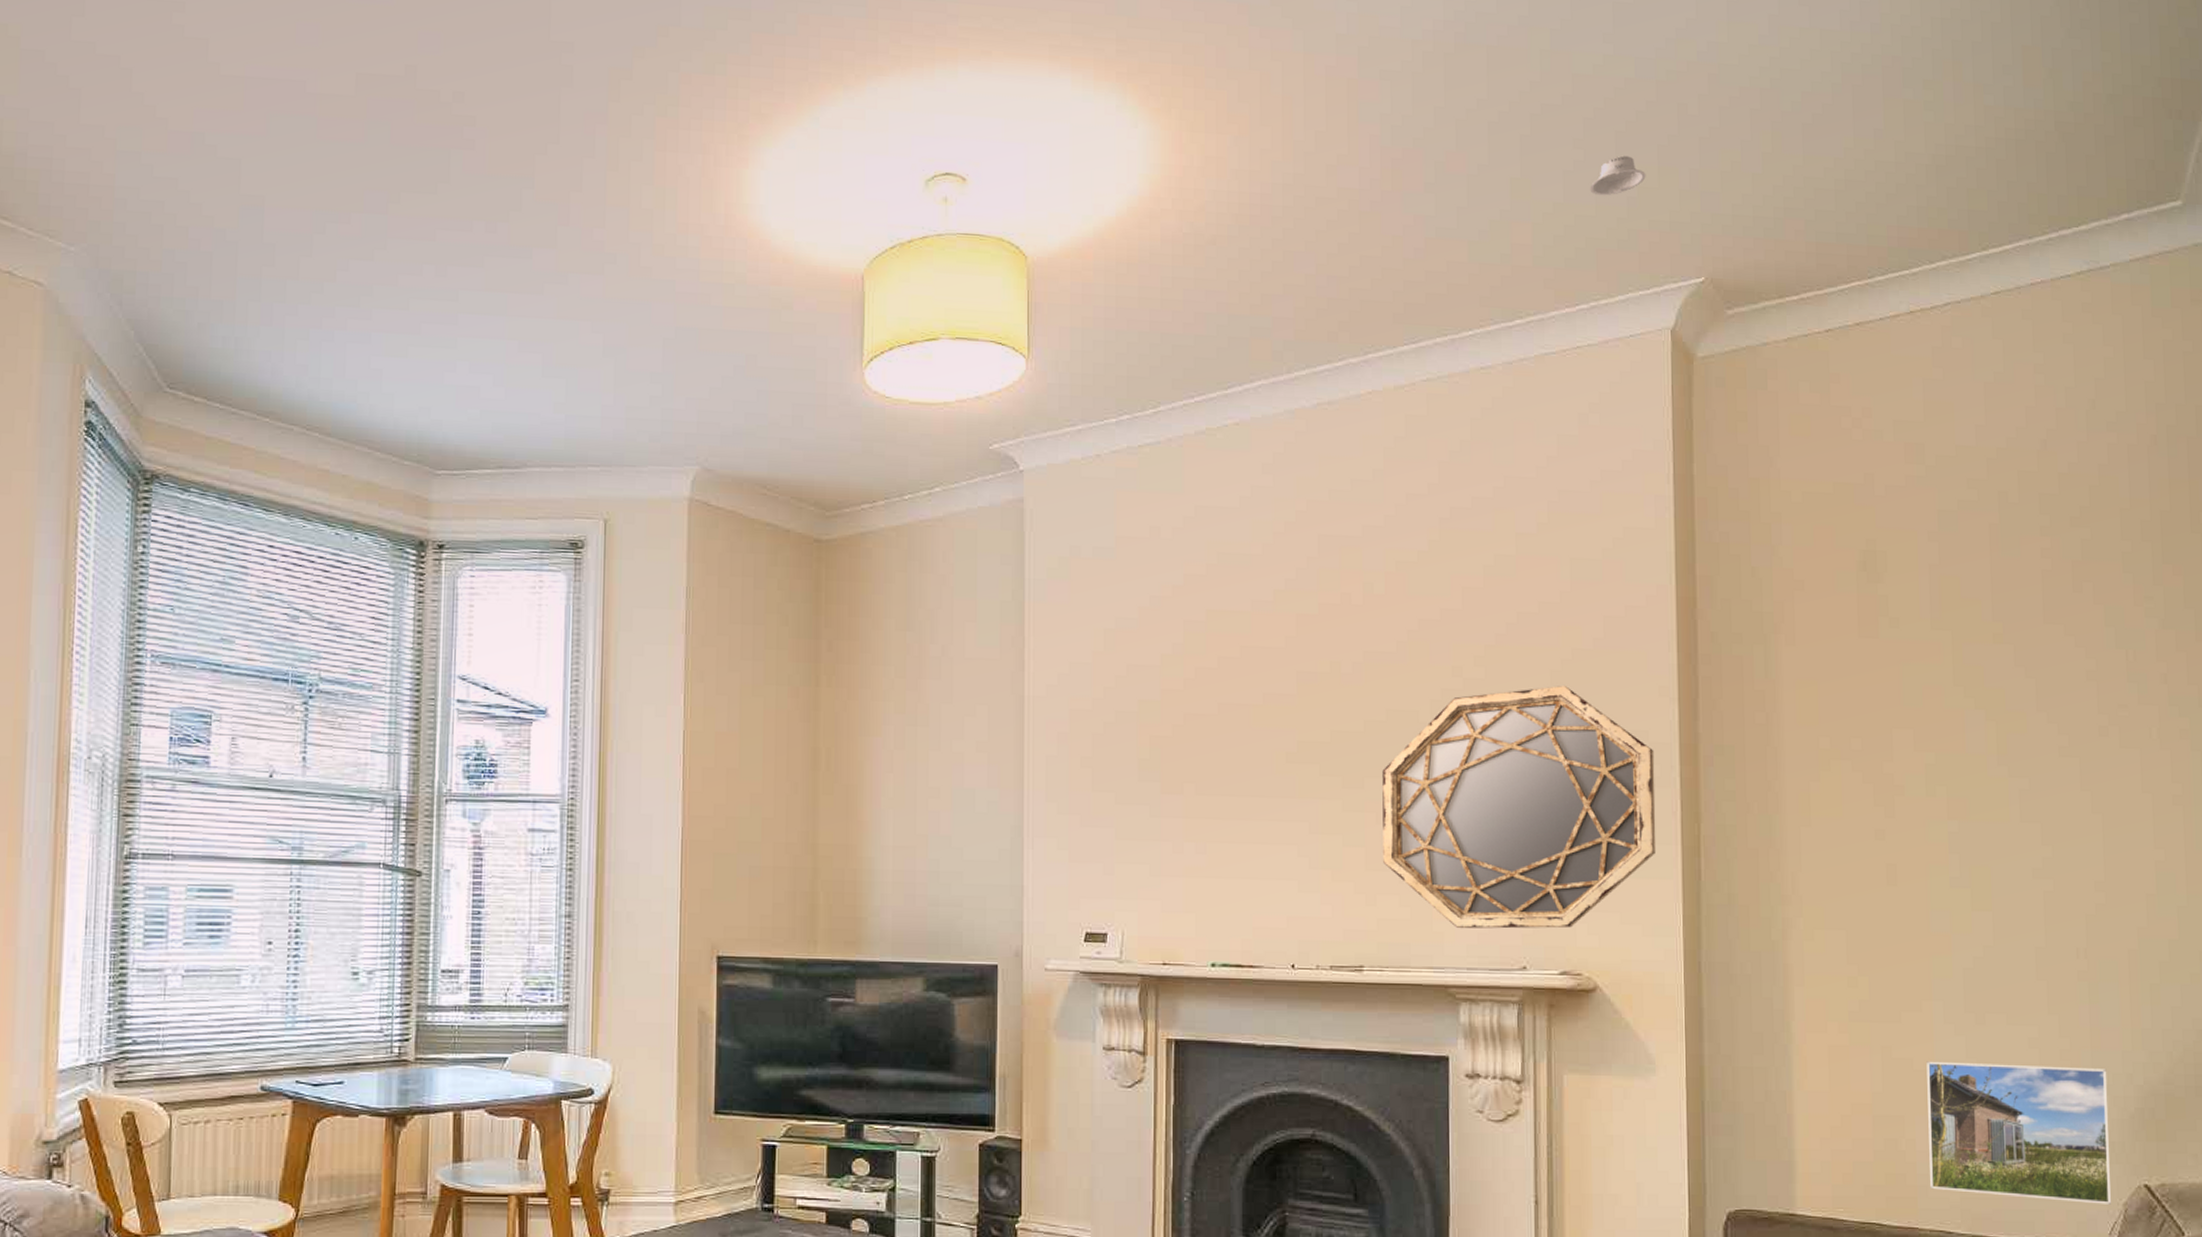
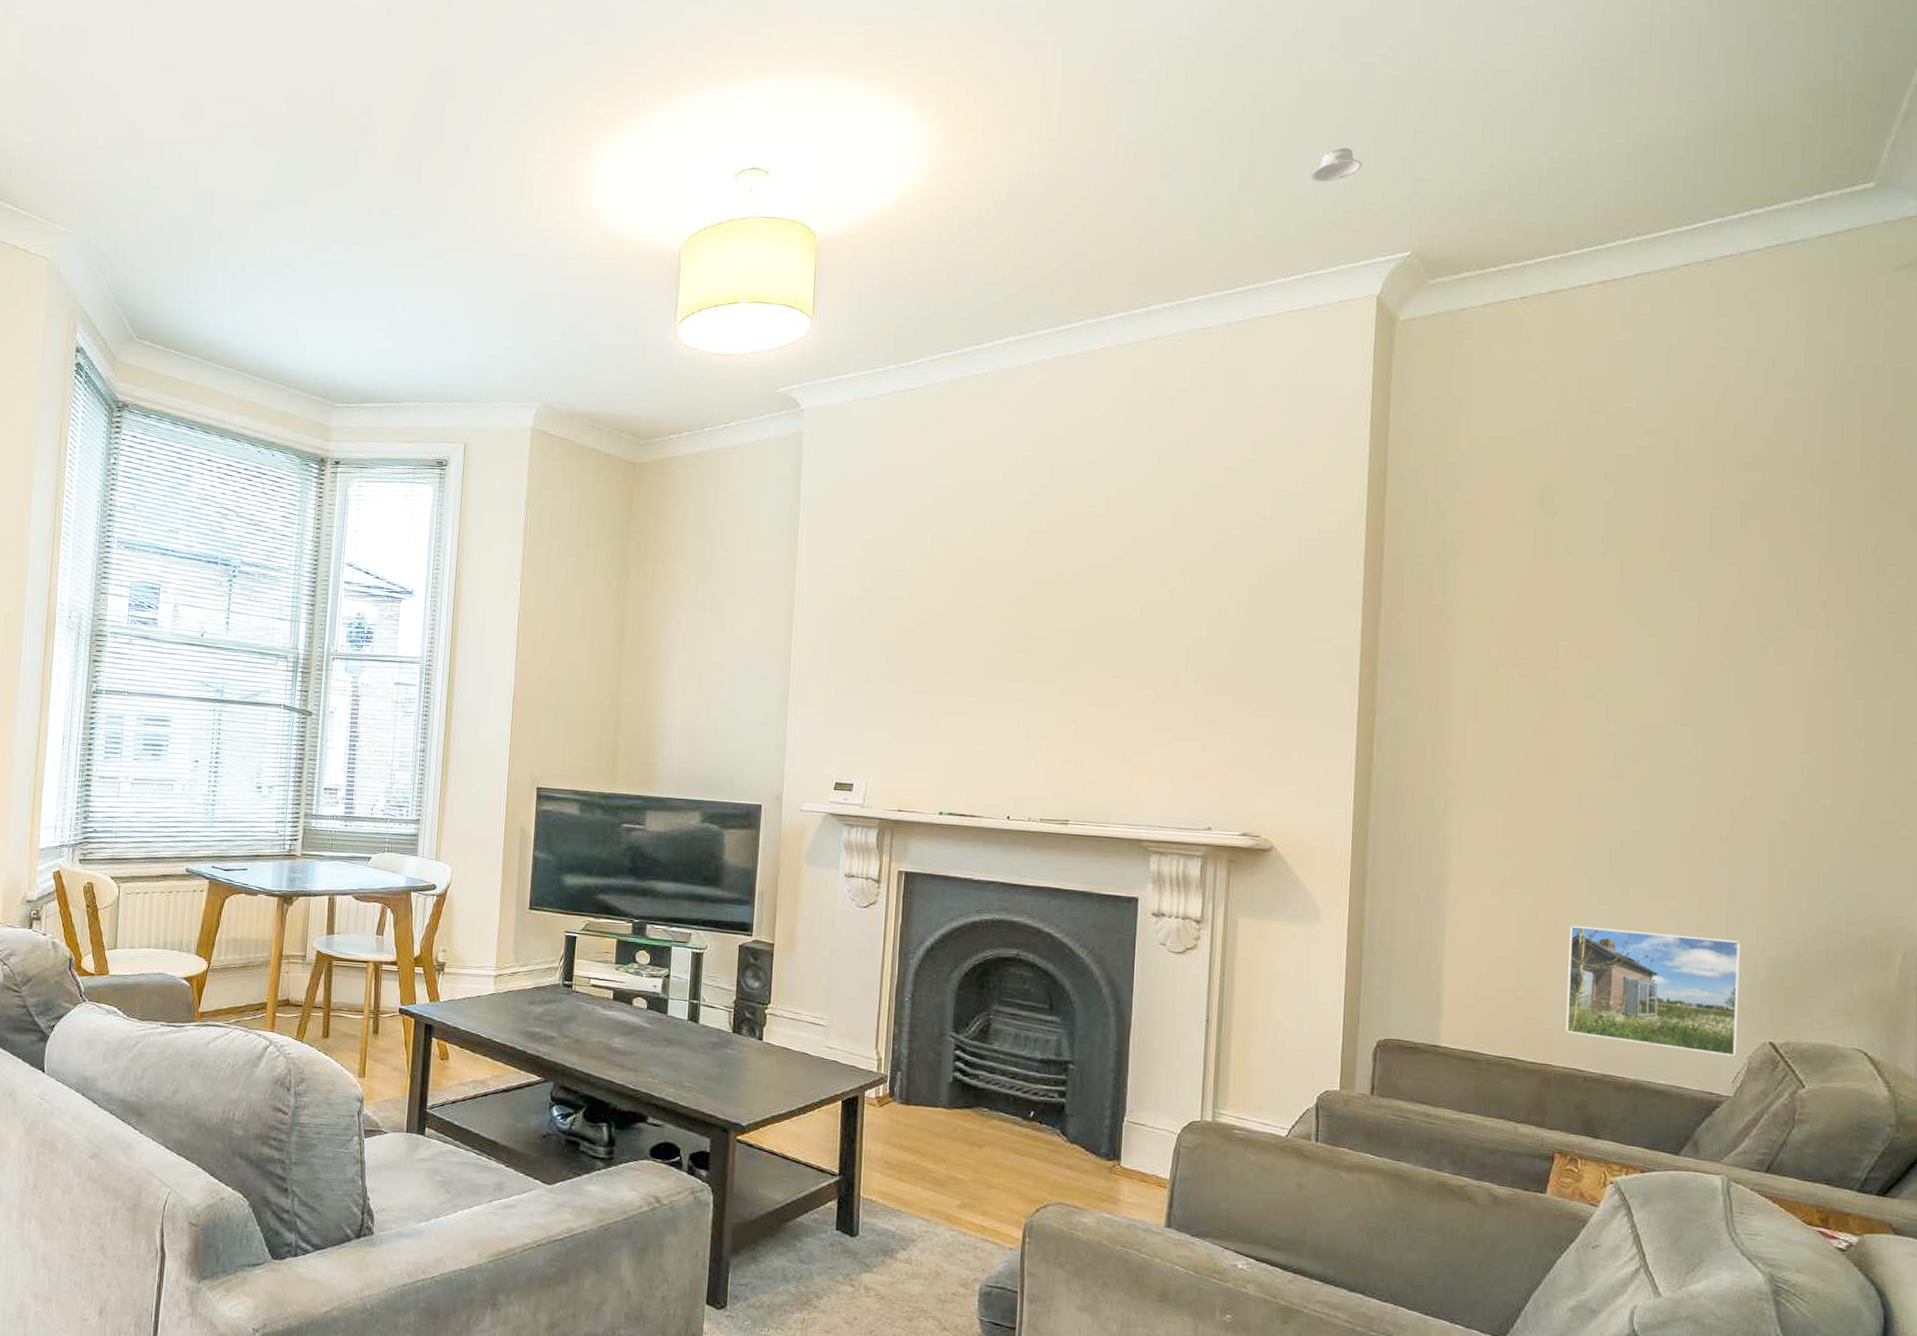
home mirror: present [1382,686,1657,929] -> none [1091,596,1338,797]

